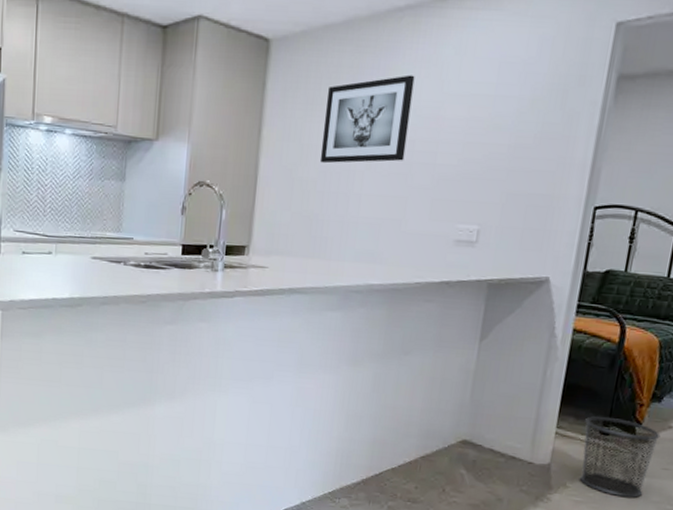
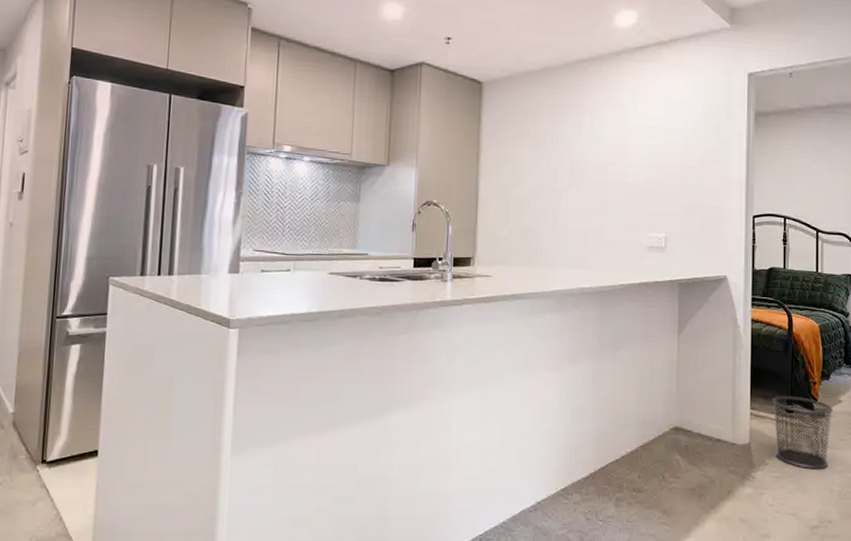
wall art: present [319,75,415,164] -> none [530,111,602,184]

